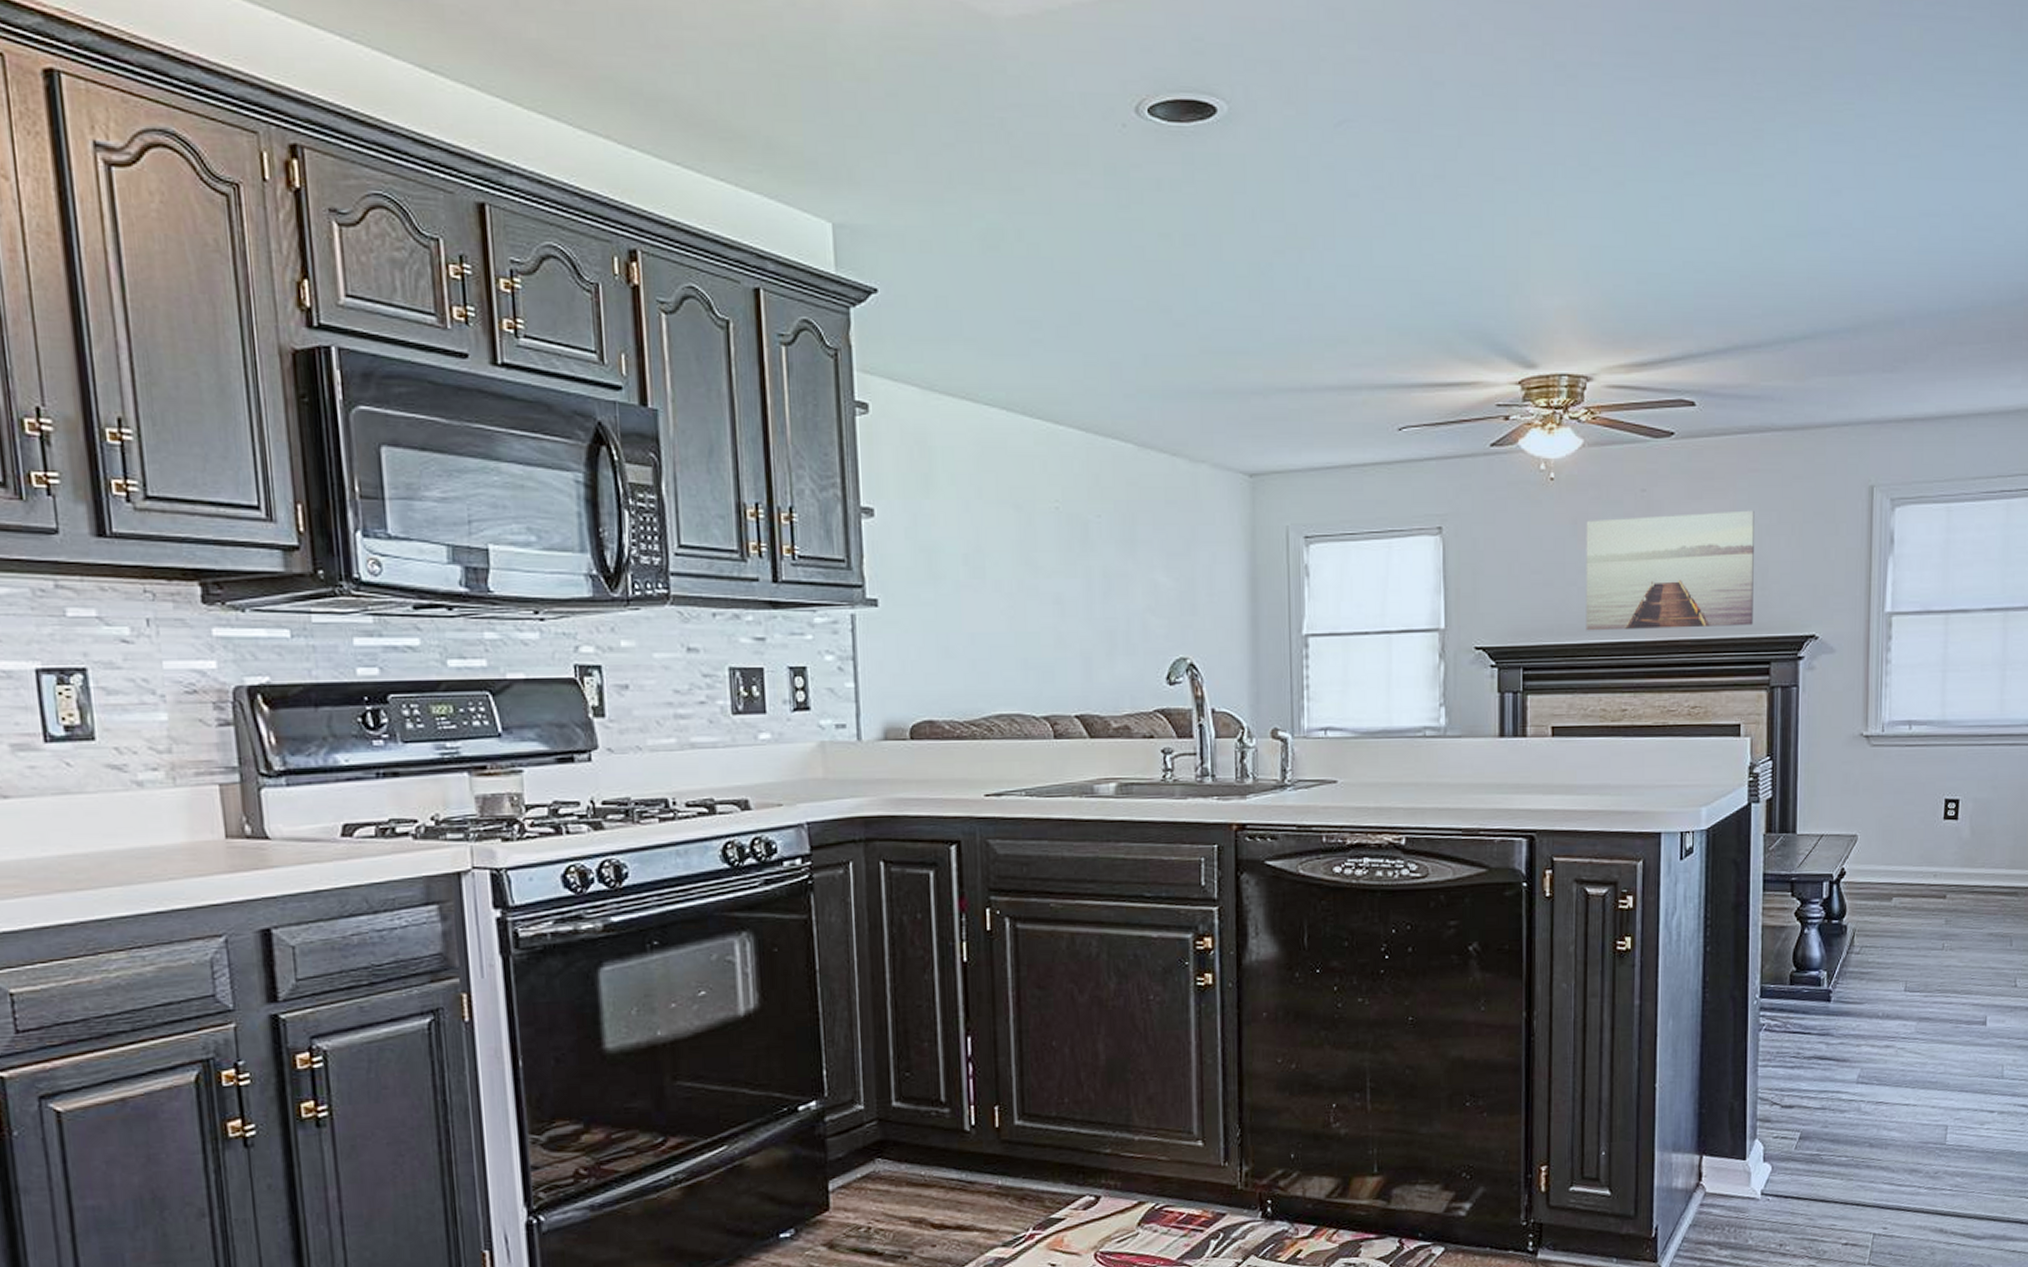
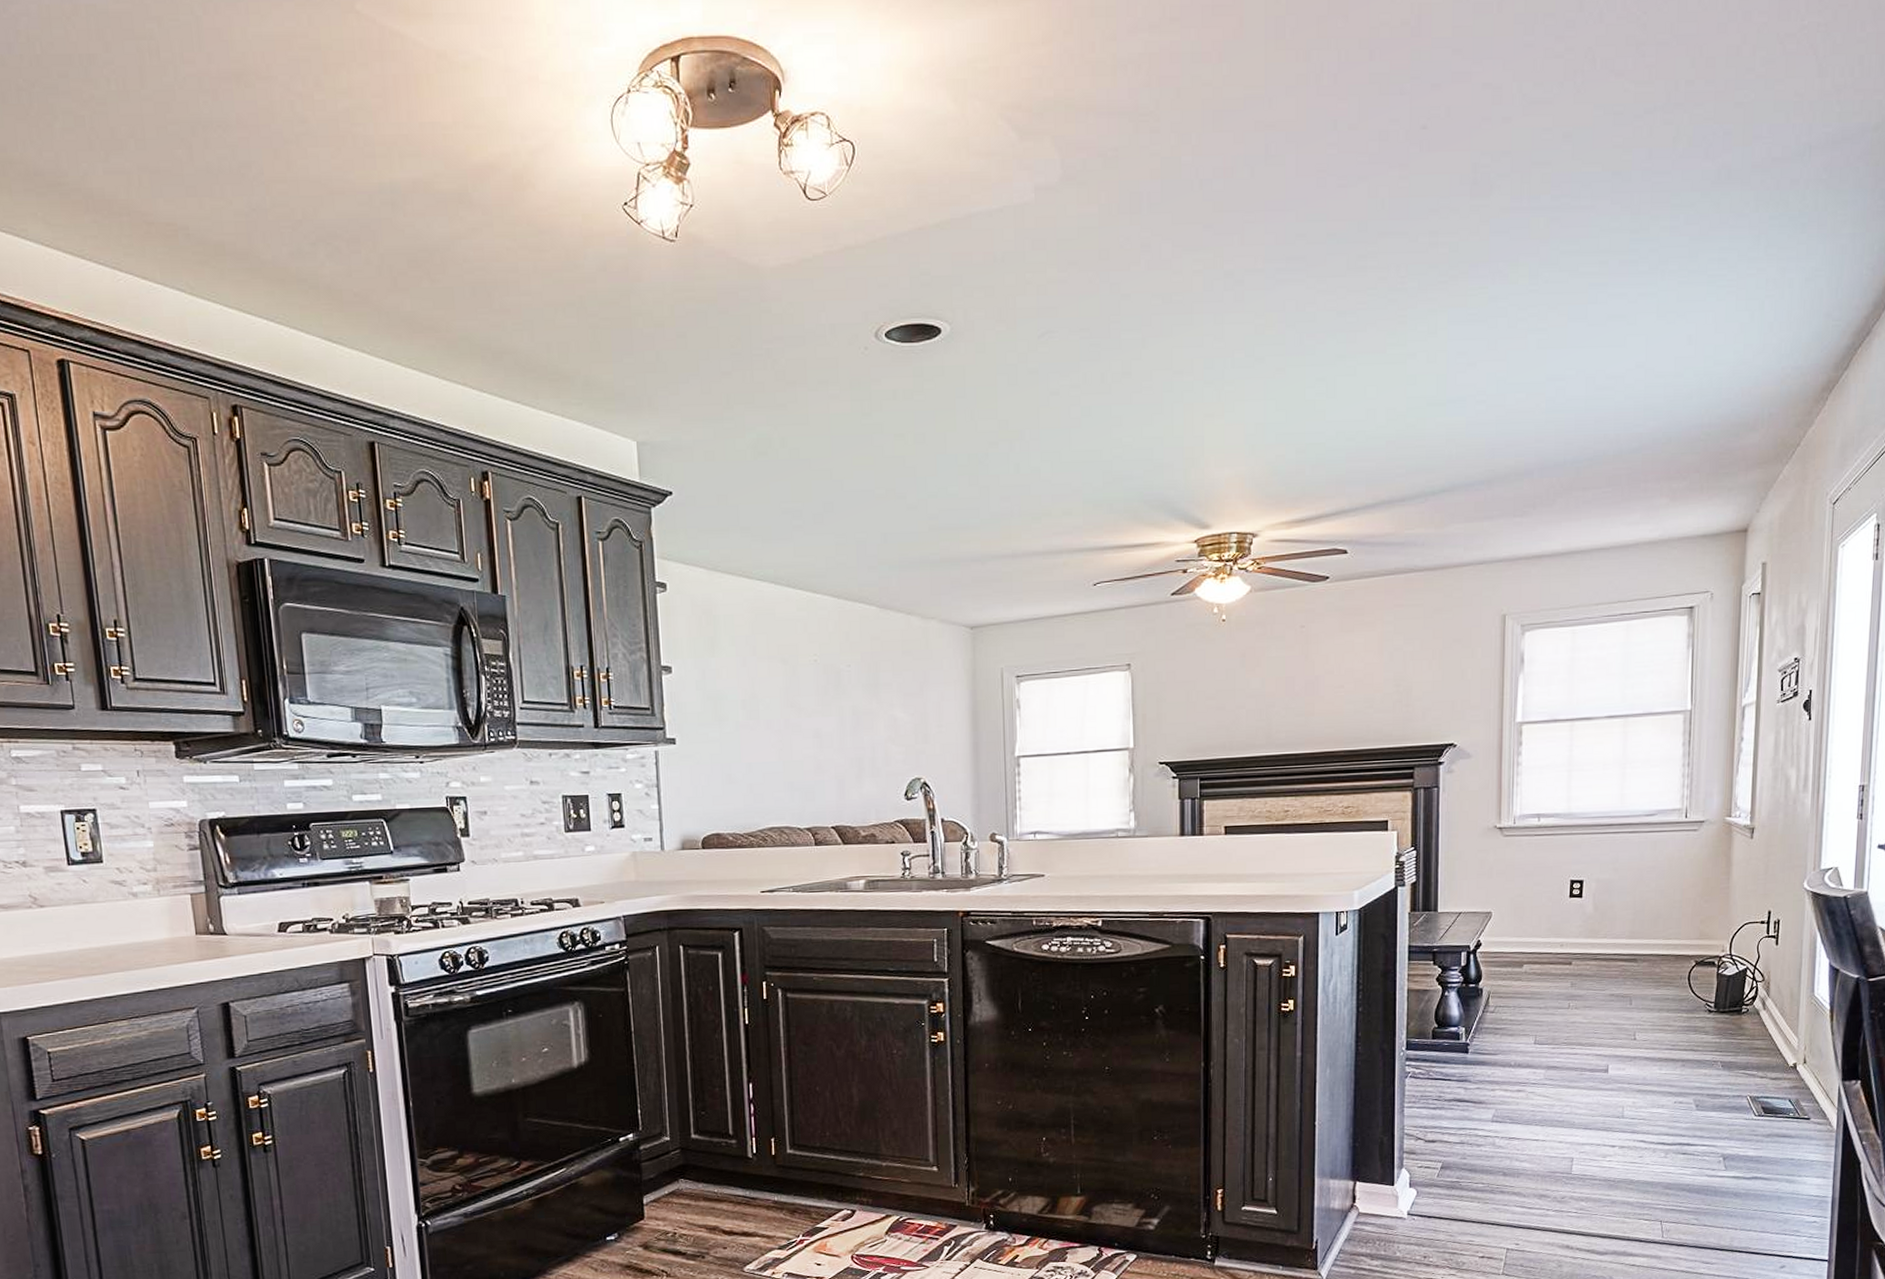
wall art: present [1586,510,1754,631] -> none [1253,639,1400,746]

